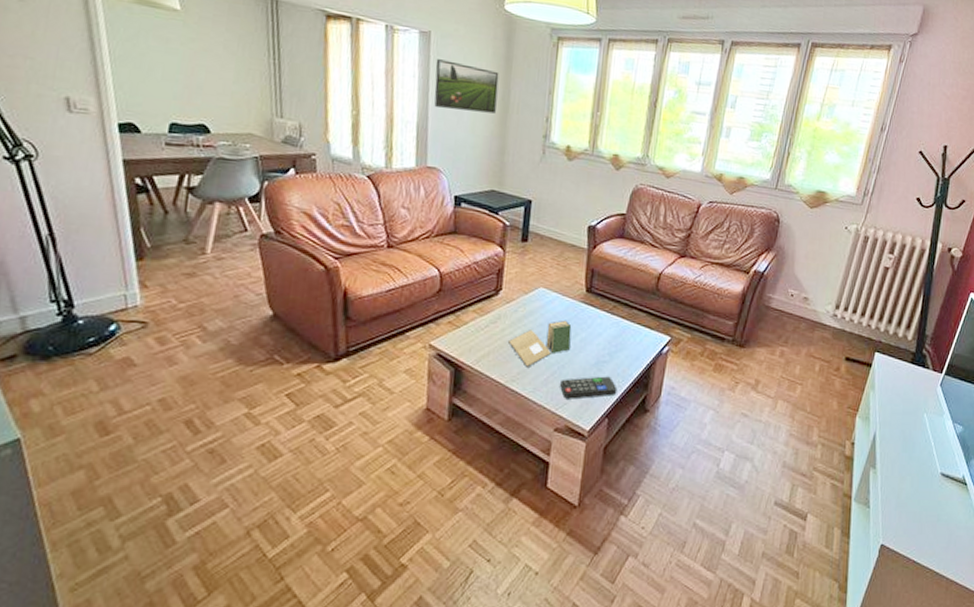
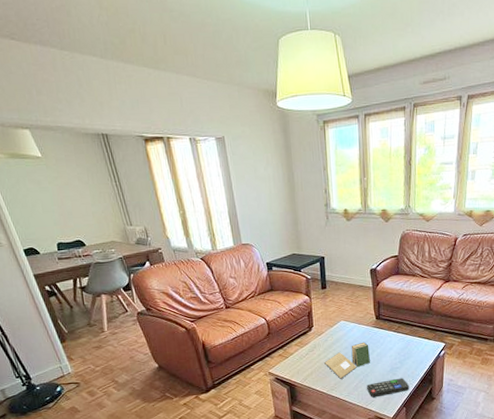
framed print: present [434,59,499,114] -> none [232,158,285,196]

